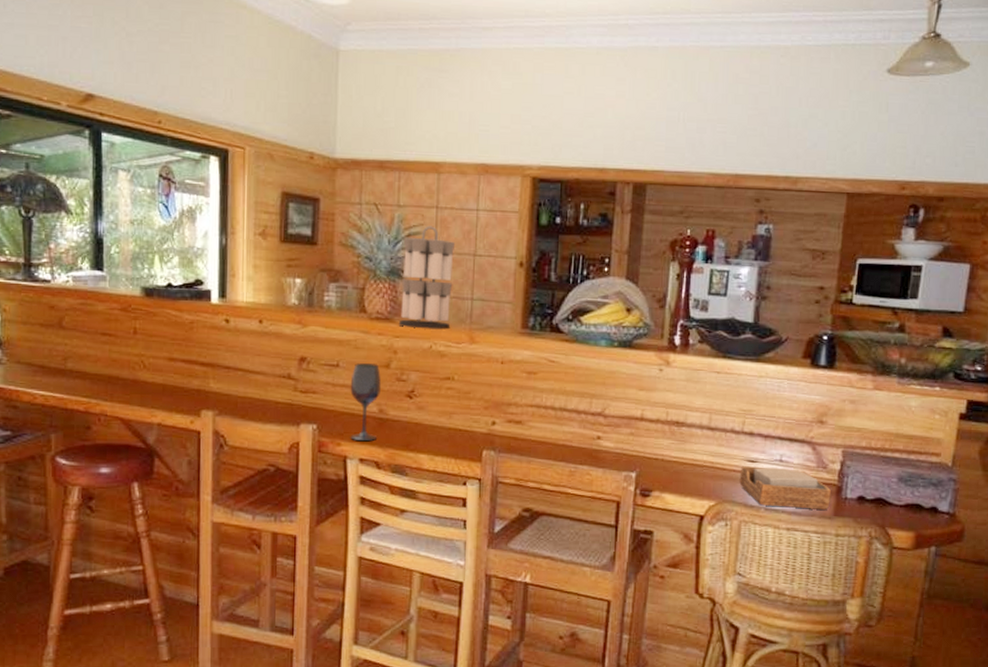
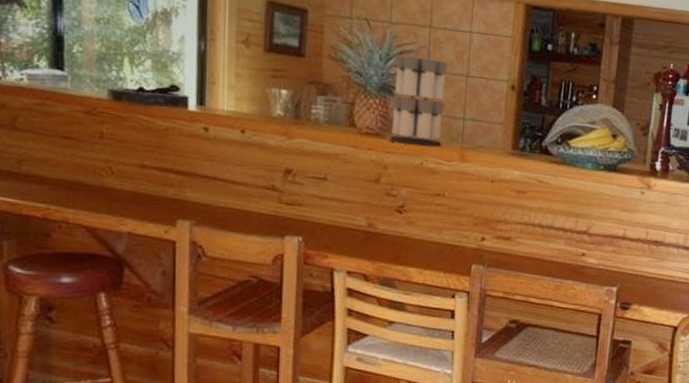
wineglass: present [350,363,382,442] -> none [338,177,371,255]

